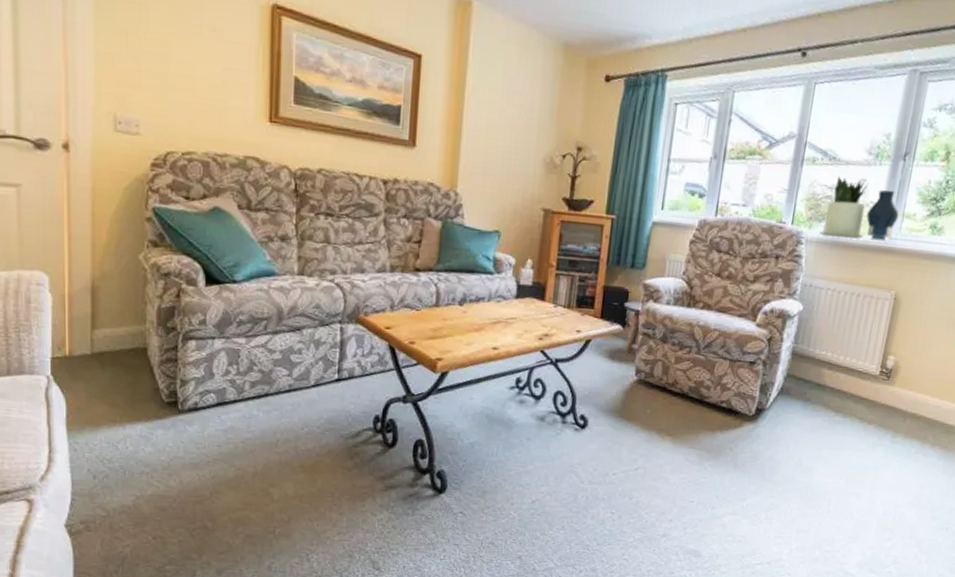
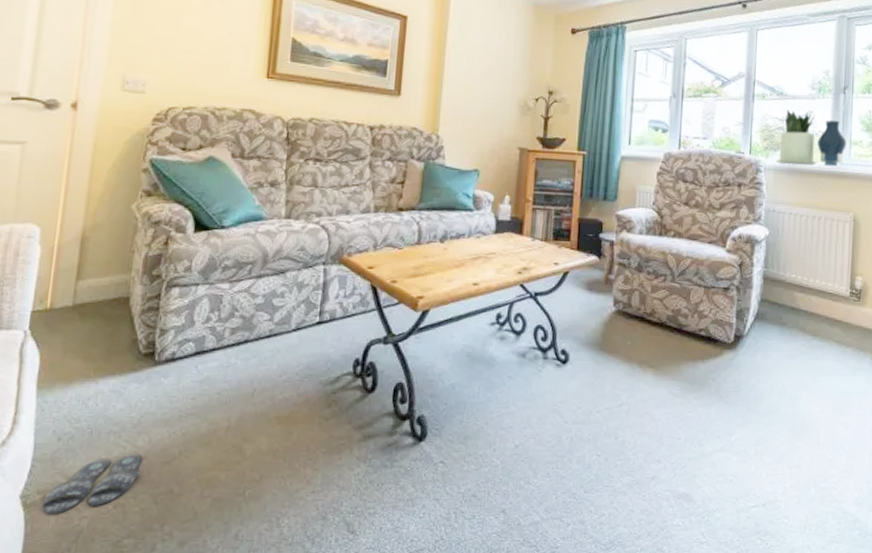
slippers: none [86,492,176,542] -> present [41,453,143,515]

